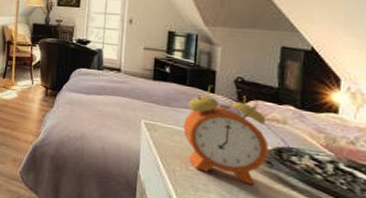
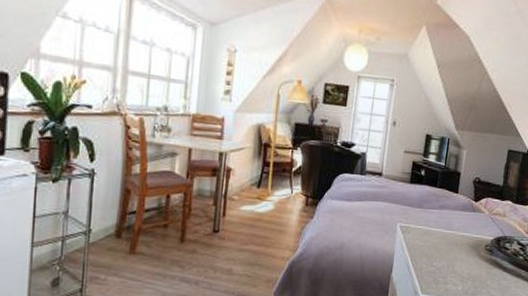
alarm clock: present [183,85,270,186] -> none [431,186,492,272]

